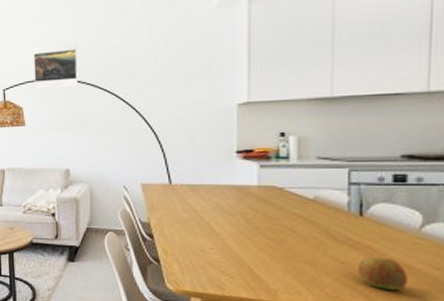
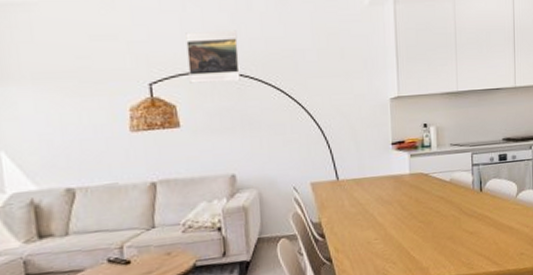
apple: present [357,257,408,290] -> none [480,223,511,250]

